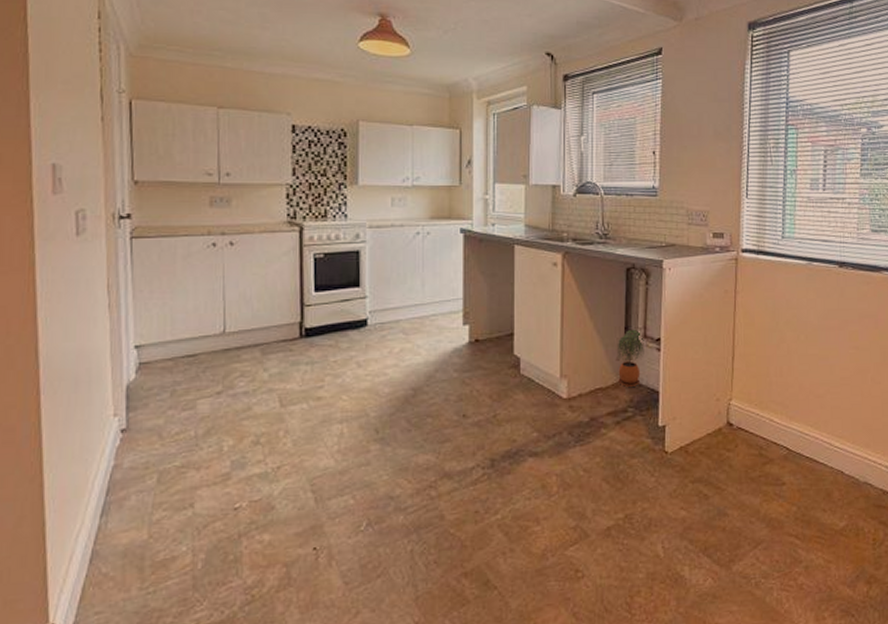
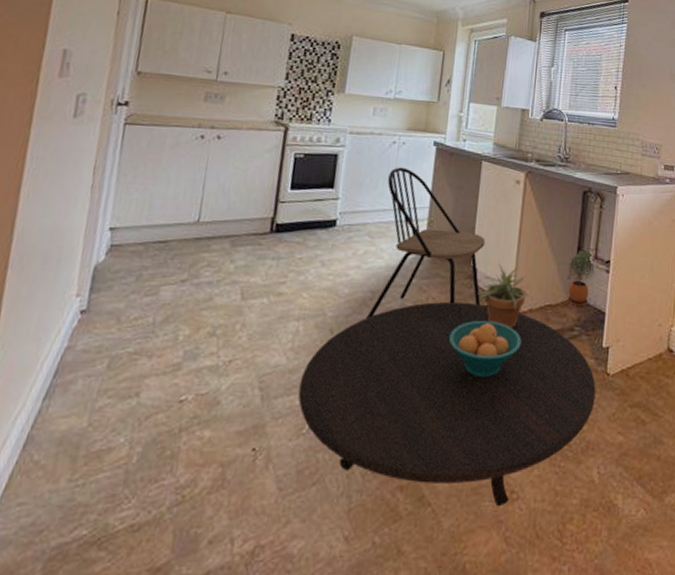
table: none [351,392,655,586] -> present [298,301,596,507]
dining chair: none [411,259,527,416] -> present [367,167,486,318]
fruit bowl: none [497,408,573,465] -> present [448,320,522,378]
potted plant: none [524,350,581,415] -> present [478,264,533,328]

